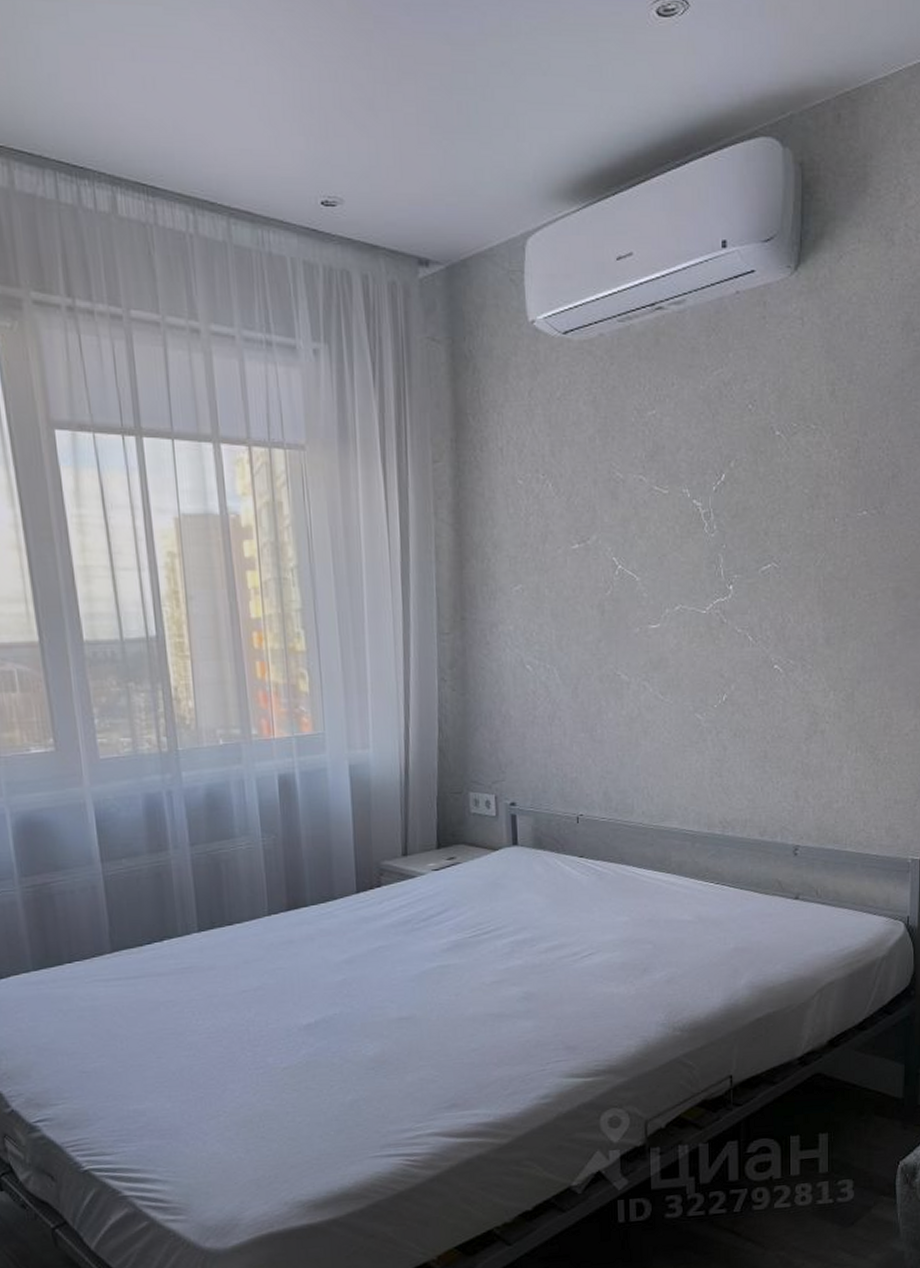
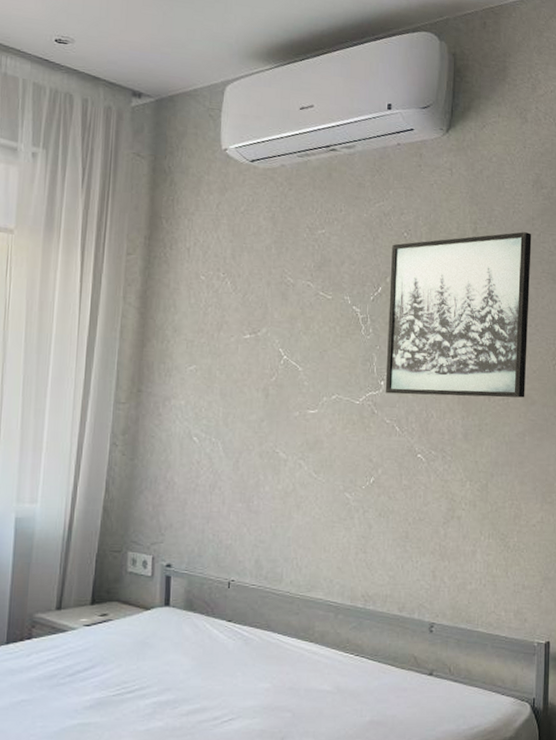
wall art: none [734,389,901,599] -> present [385,232,532,398]

